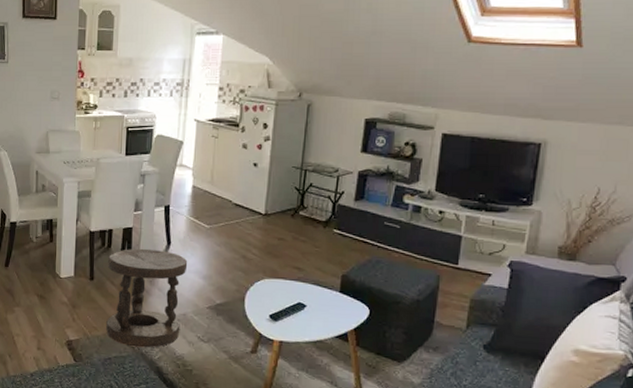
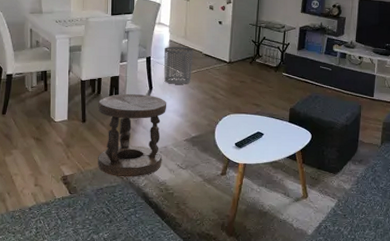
waste bin: none [185,193,221,240] -> present [164,46,194,84]

